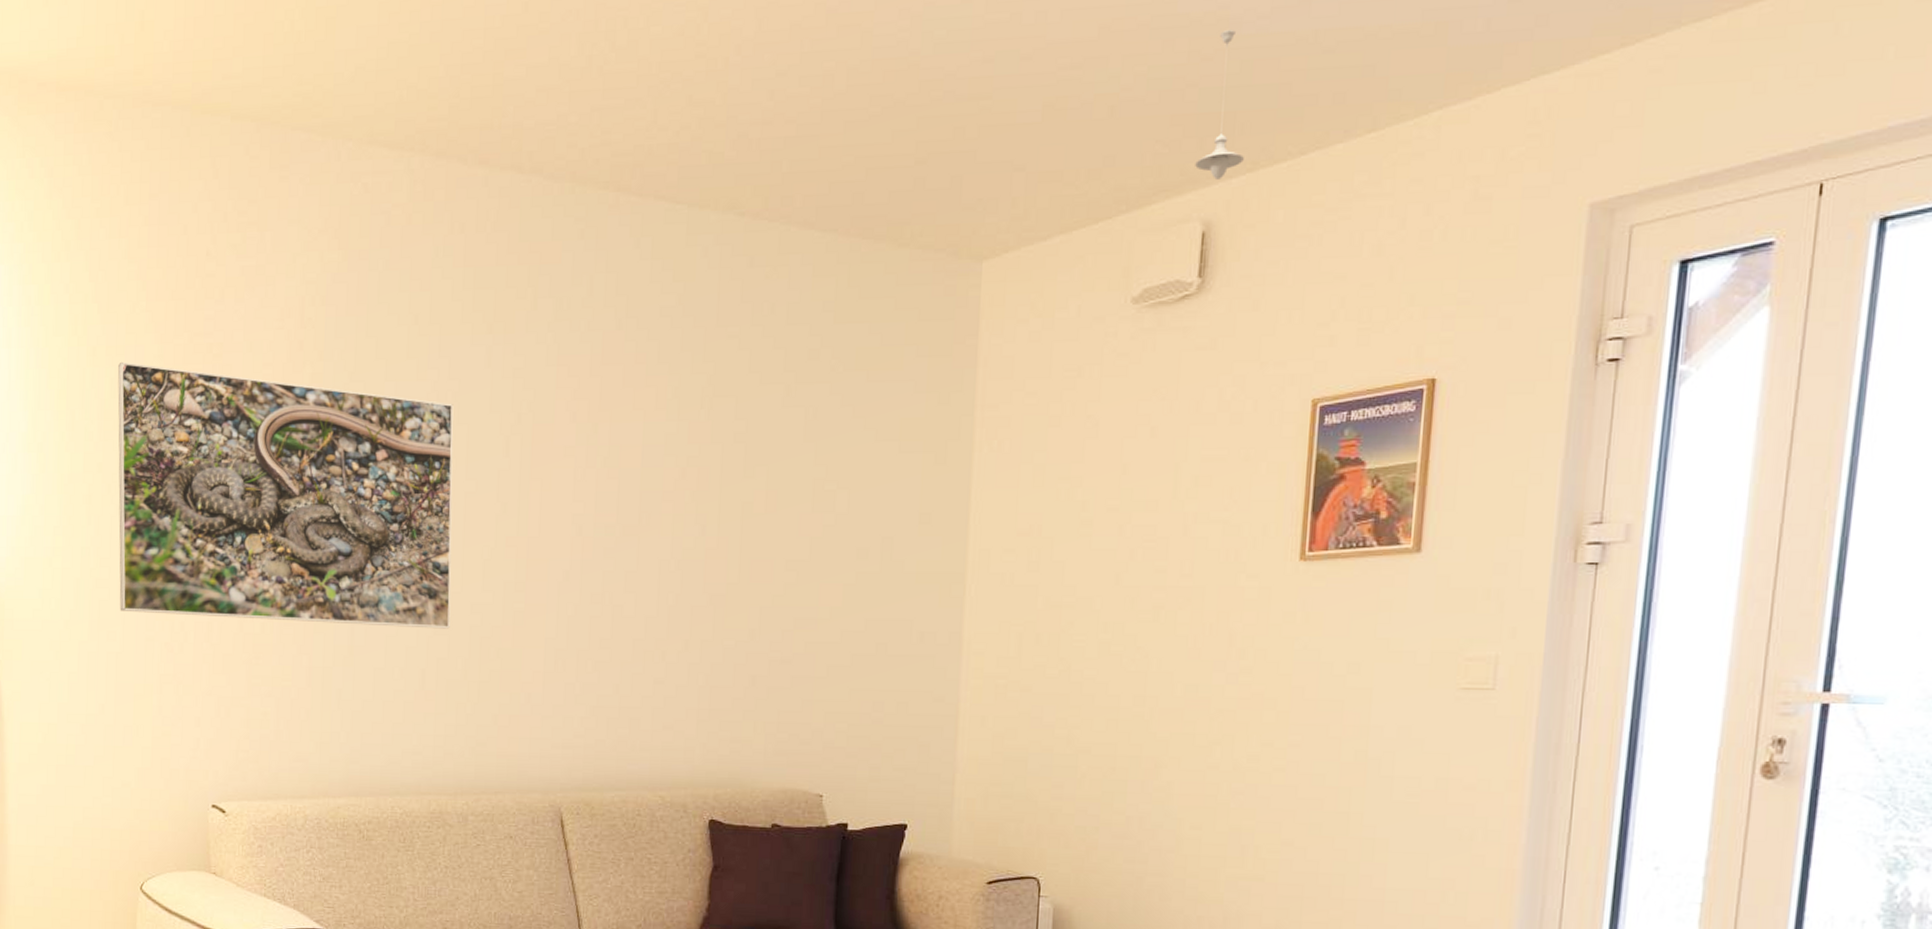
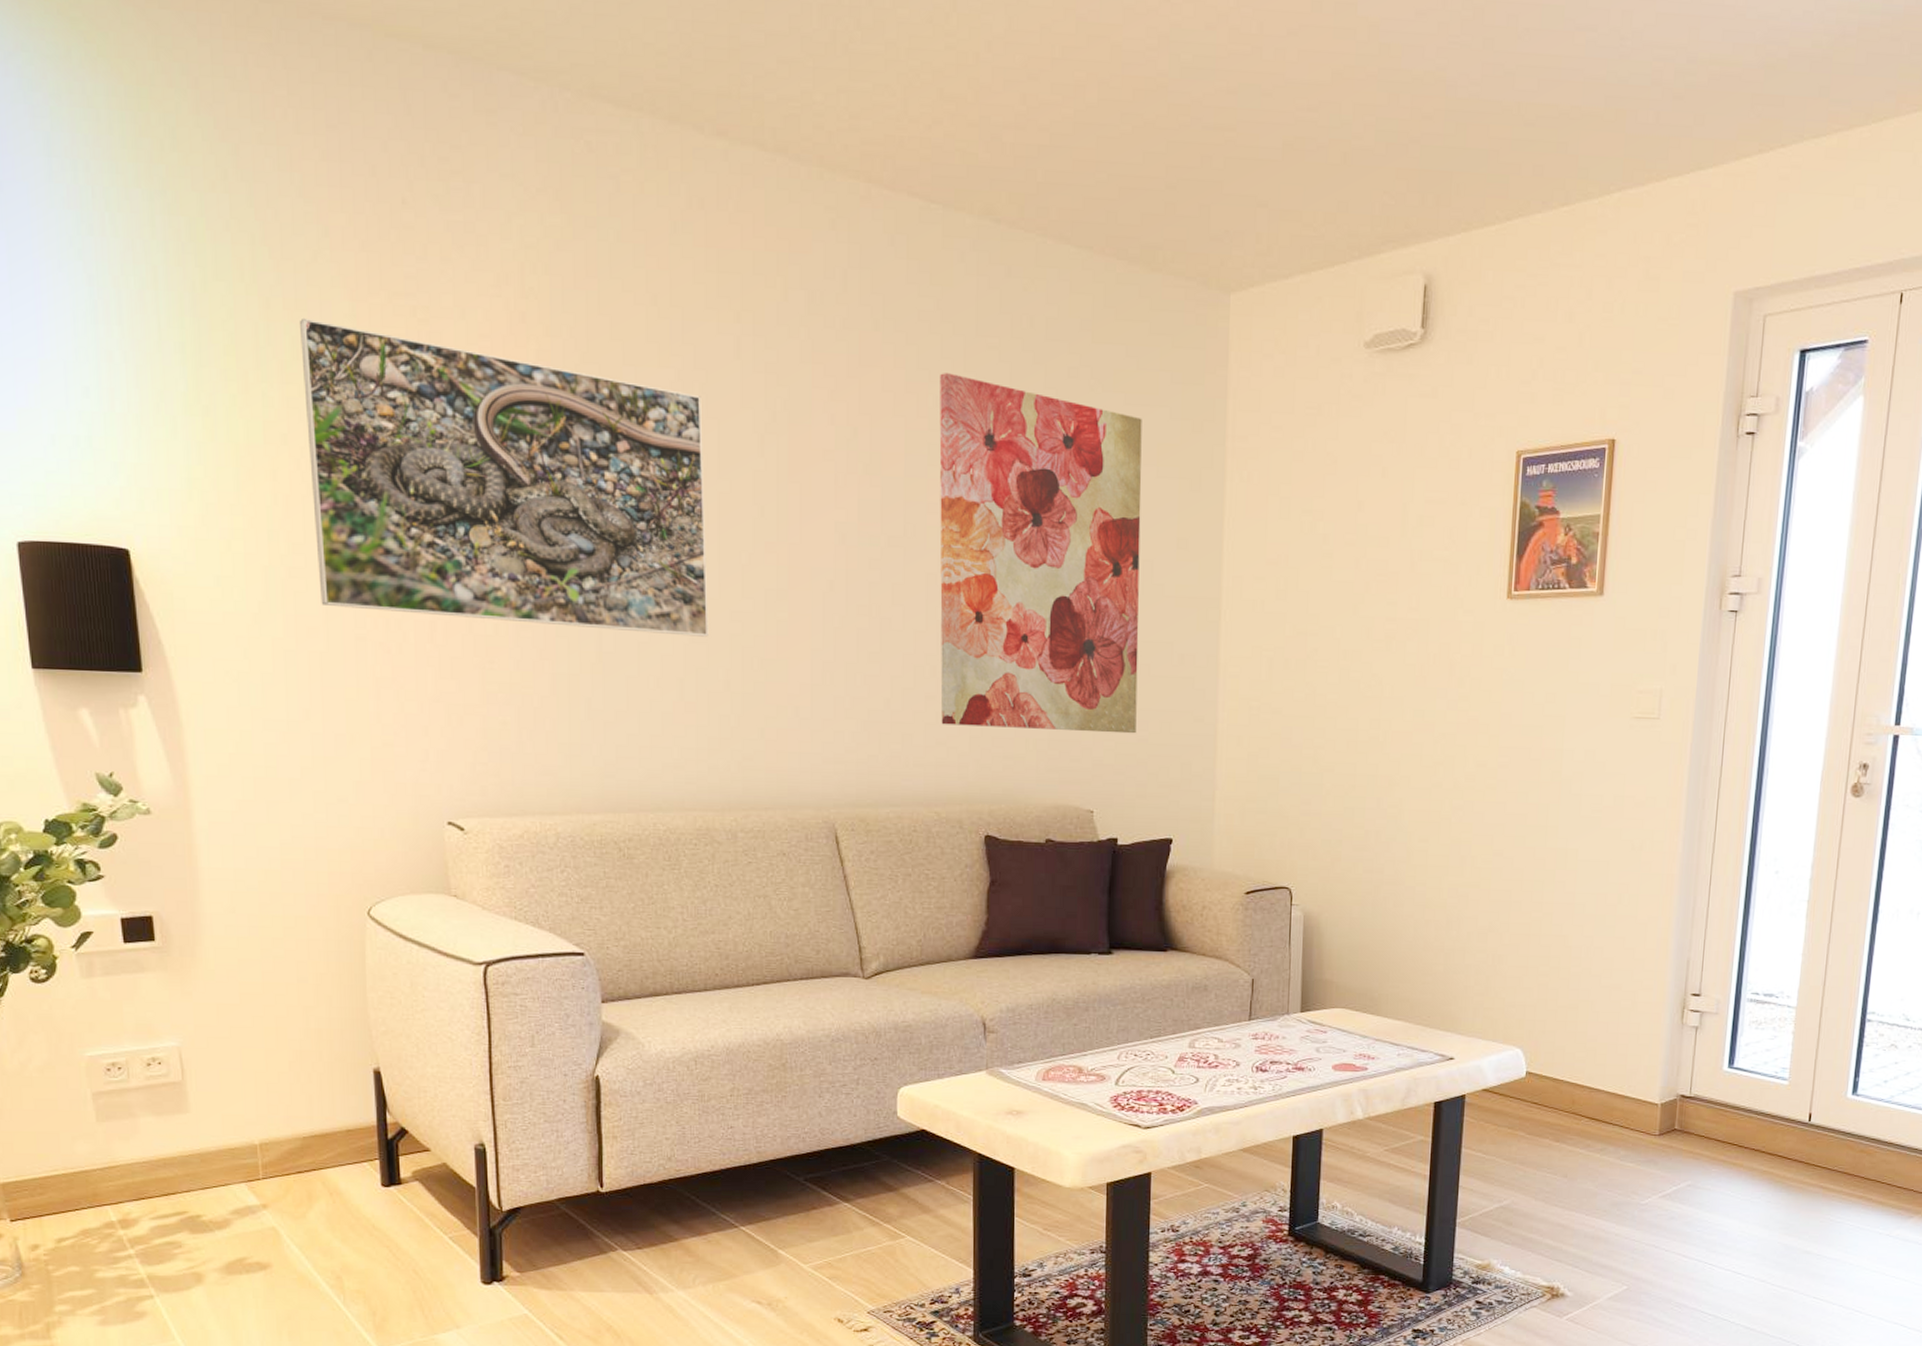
wall art: none [669,365,885,715] -> present [939,373,1142,734]
pendant light: present [1195,30,1244,180] -> none [1418,92,1459,236]

